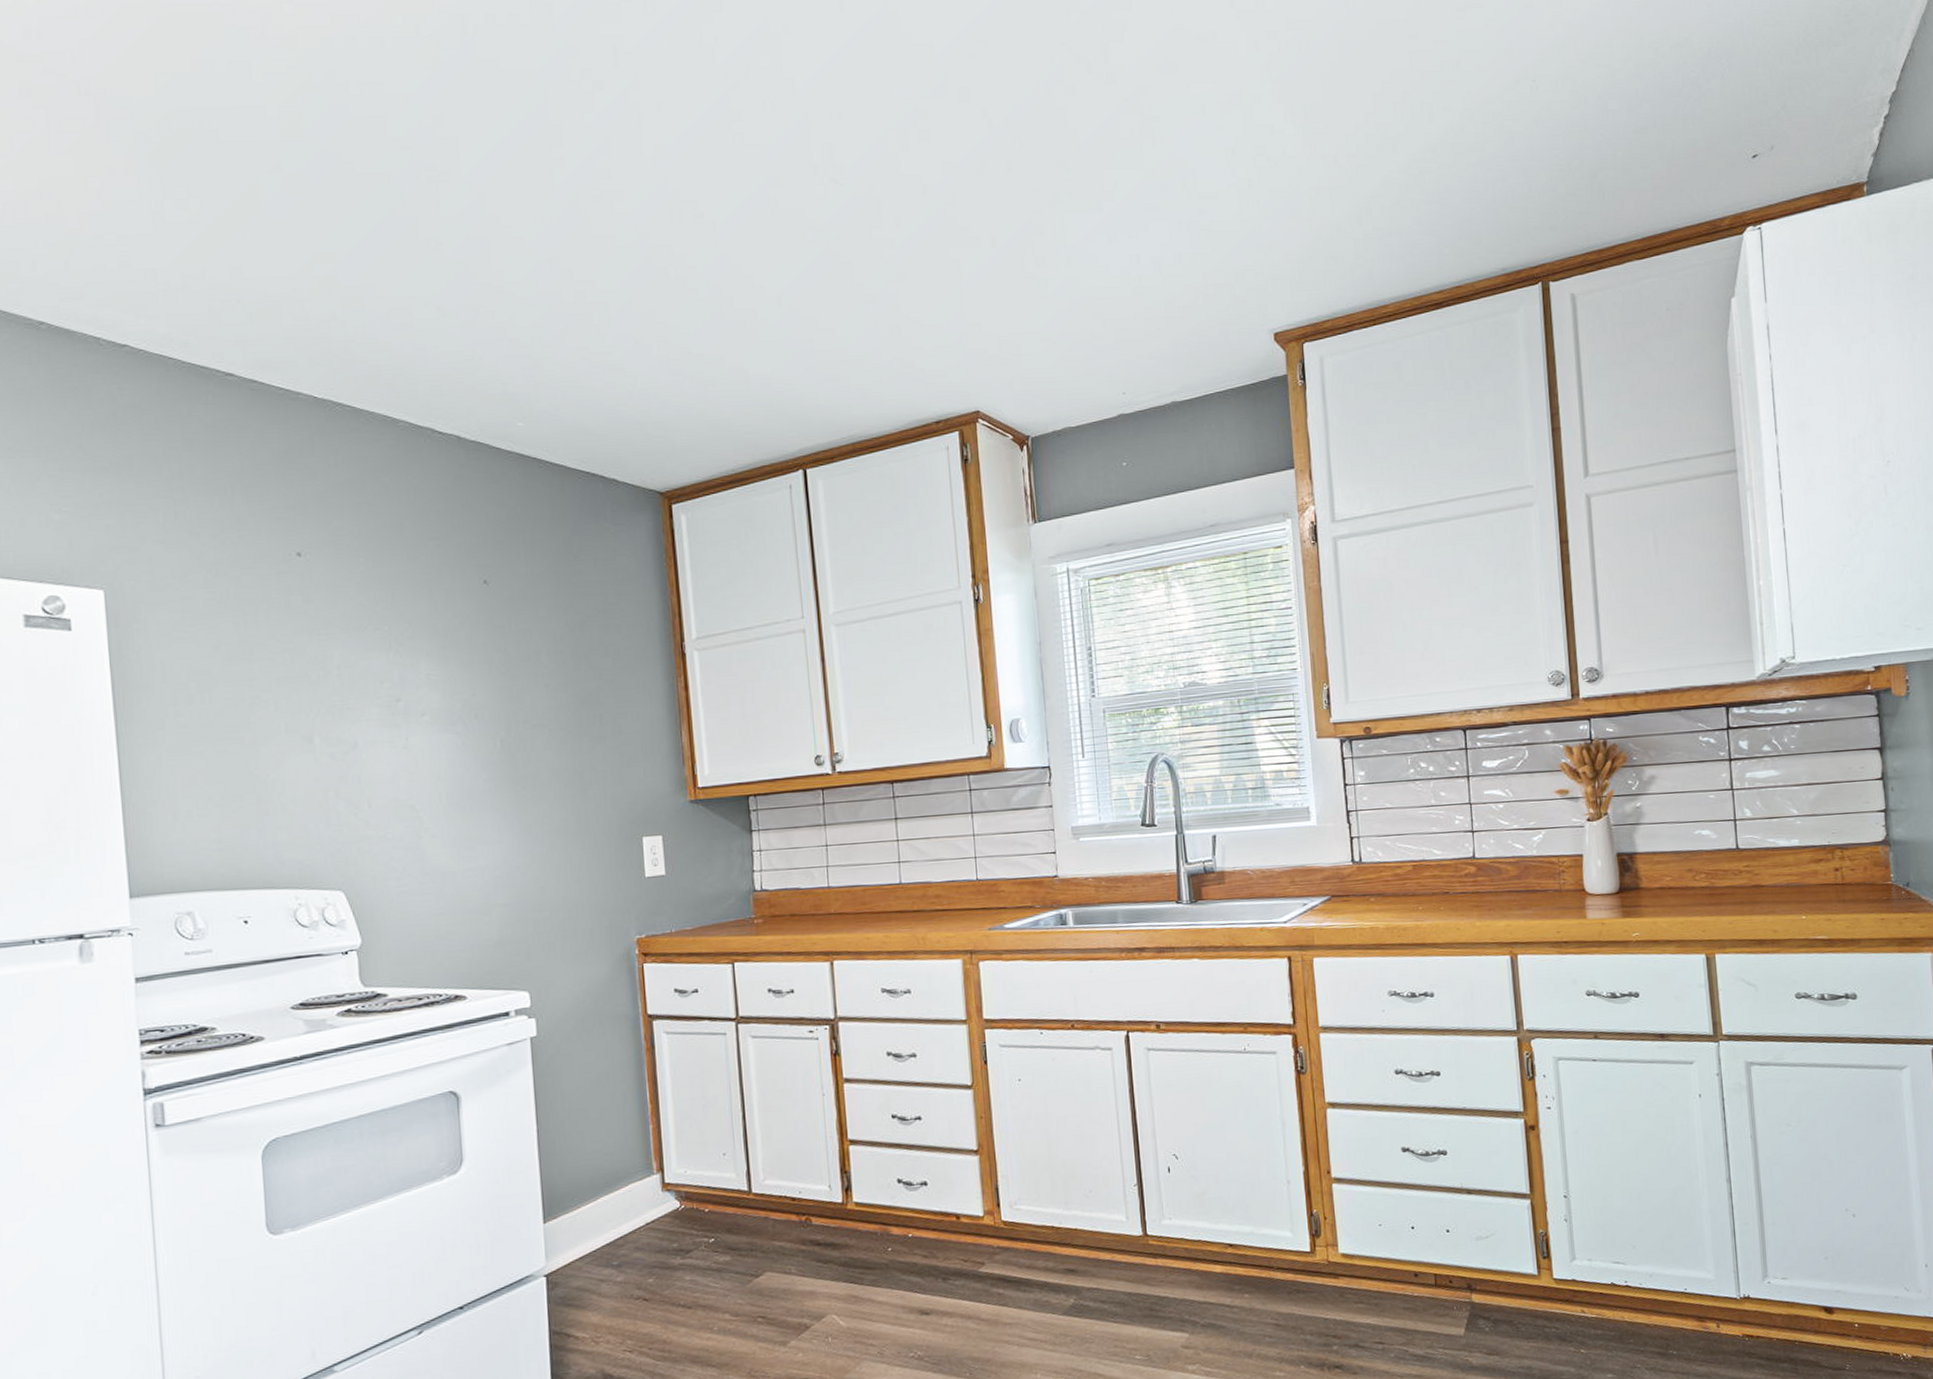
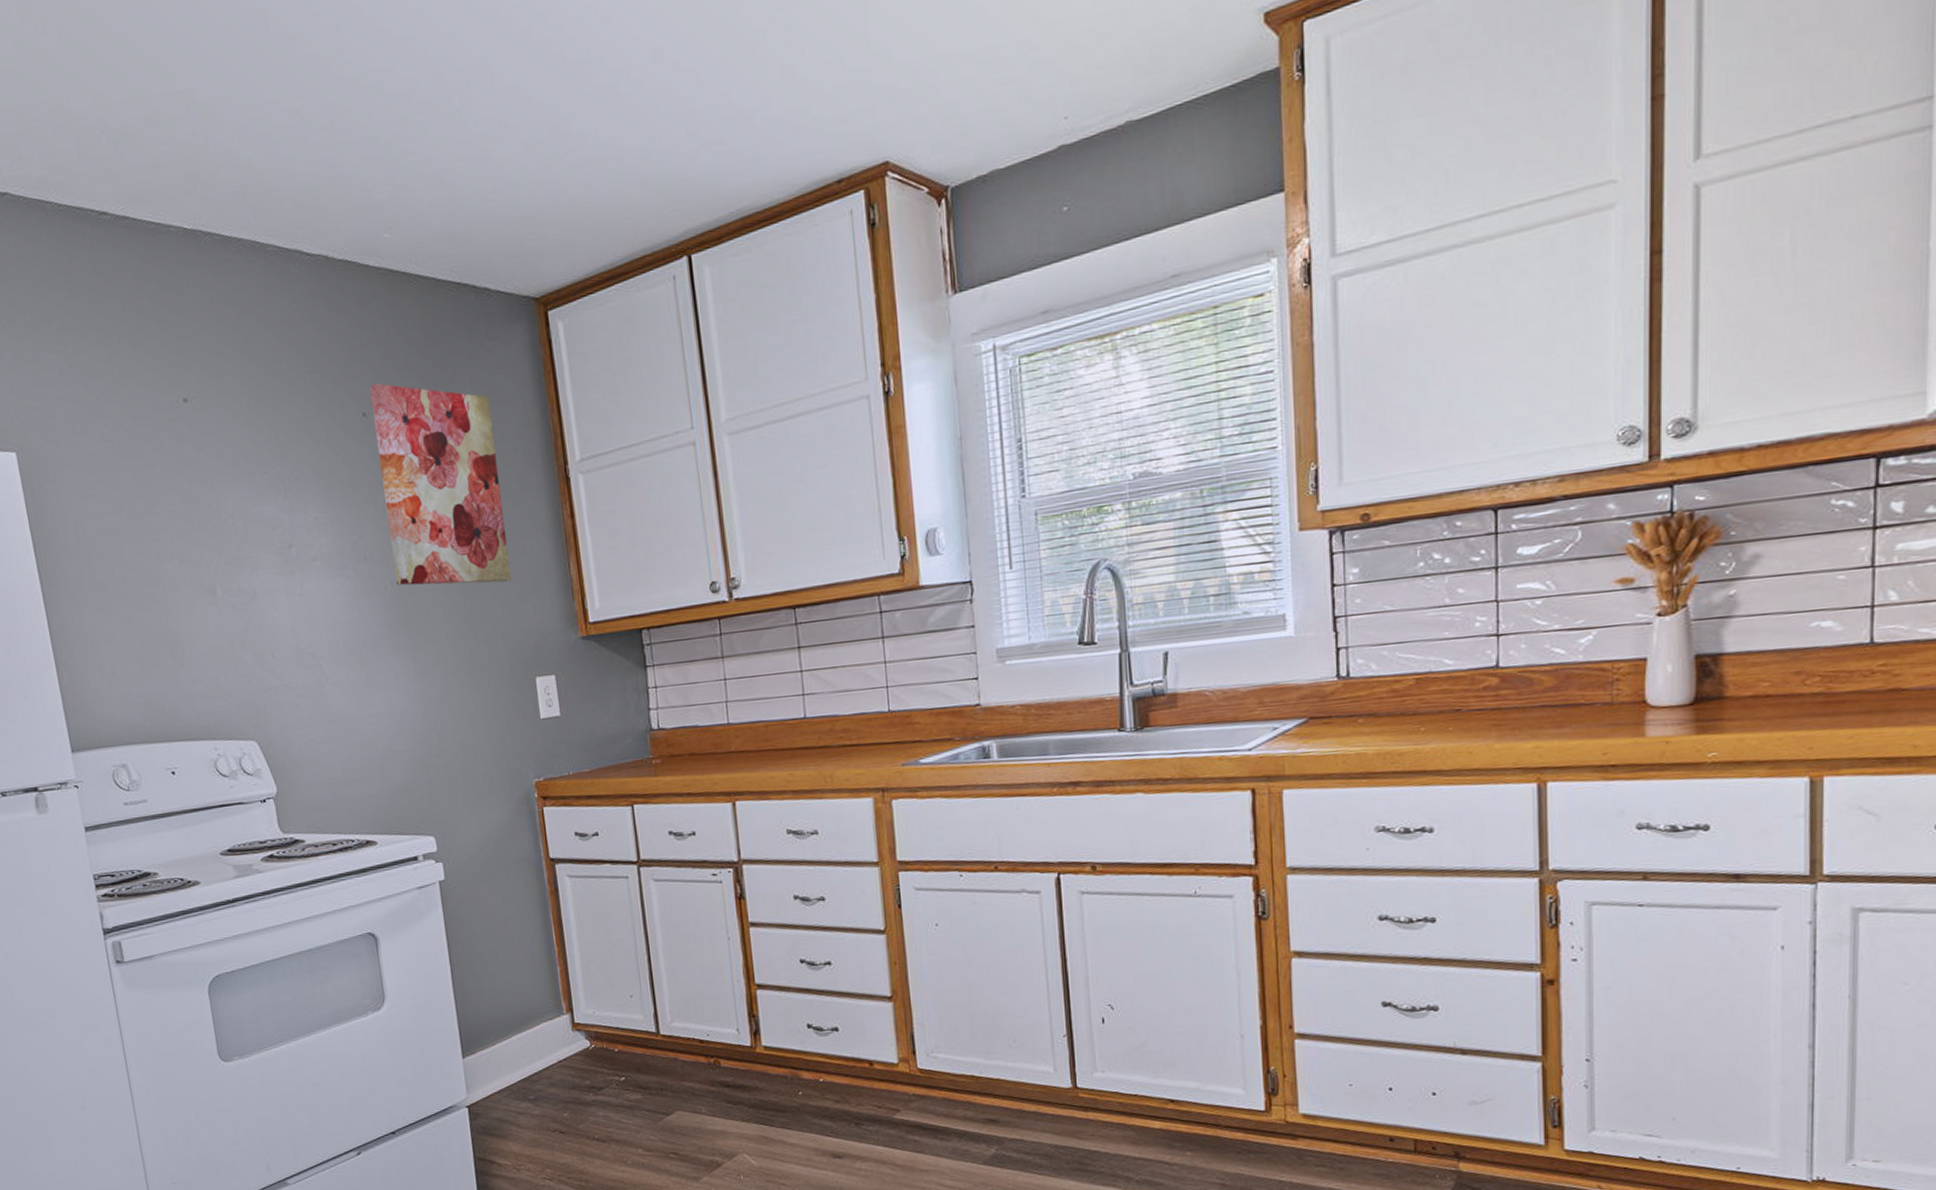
wall art: none [492,554,624,746] -> present [369,383,512,586]

